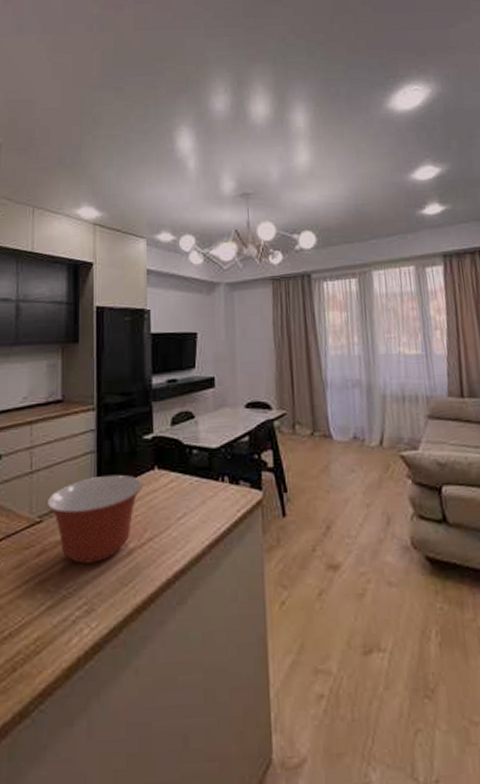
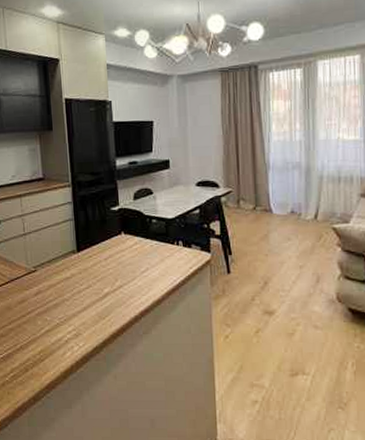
mixing bowl: present [46,474,143,564] -> none [38,237,113,302]

